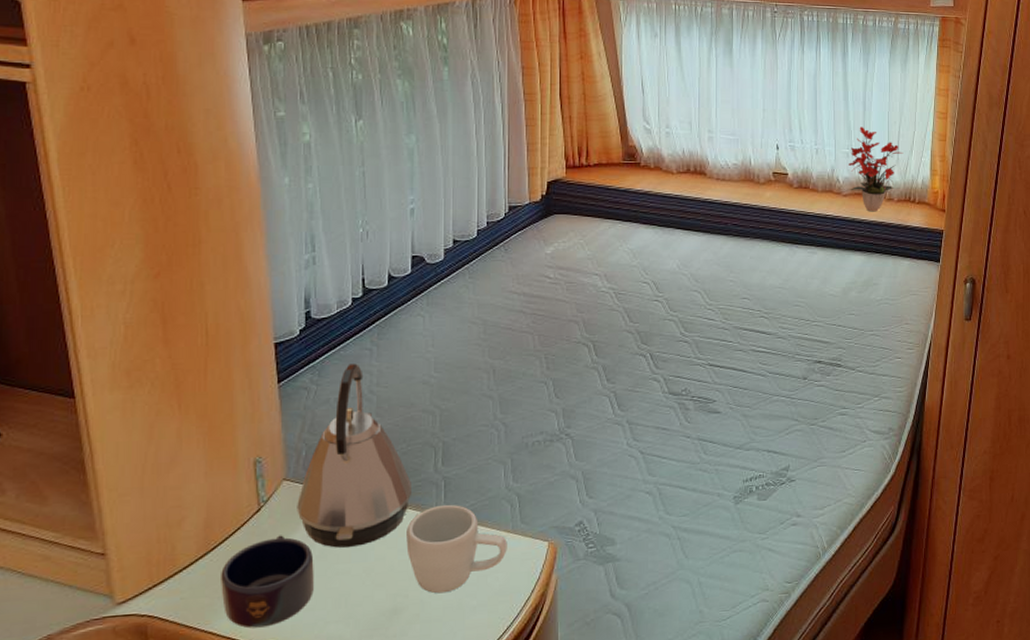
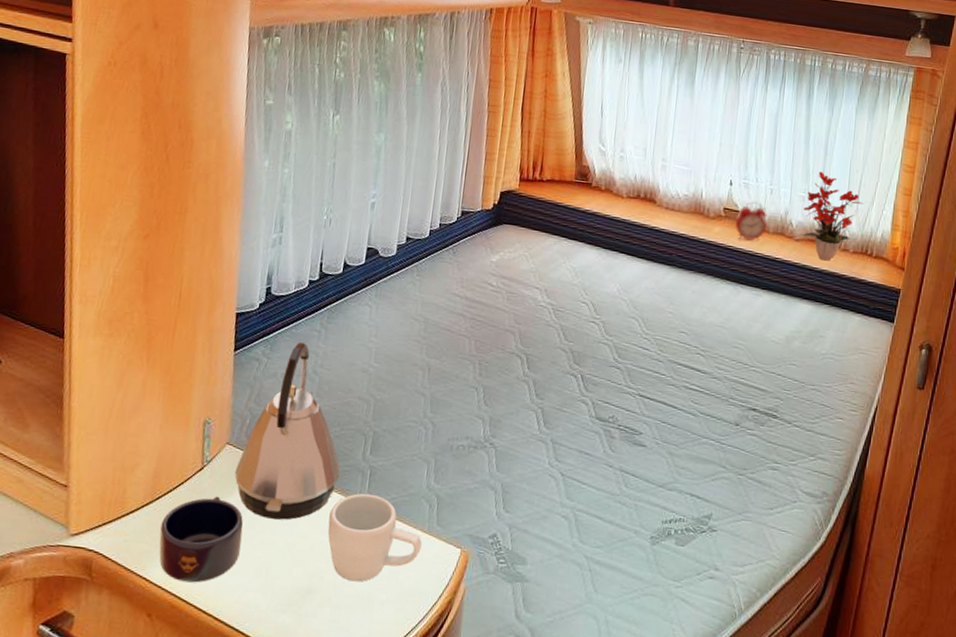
alarm clock: none [786,163,815,201] -> present [736,201,767,241]

